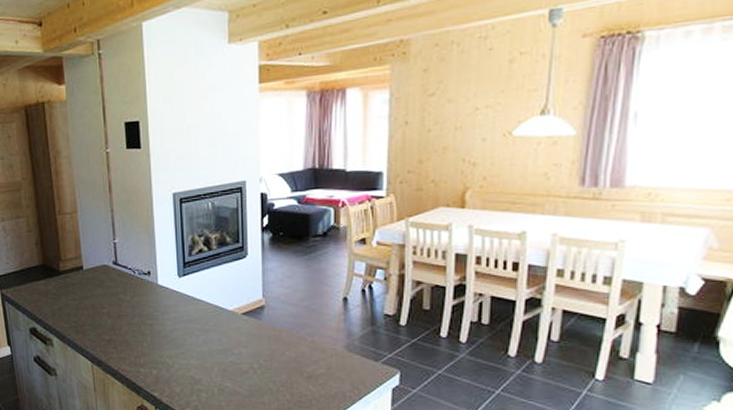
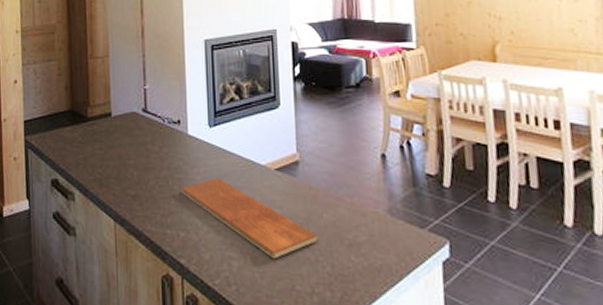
chopping board: none [153,322,280,391] -> present [182,177,318,259]

